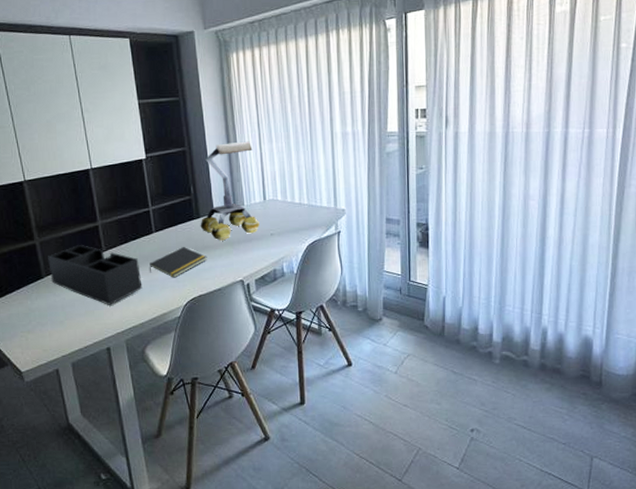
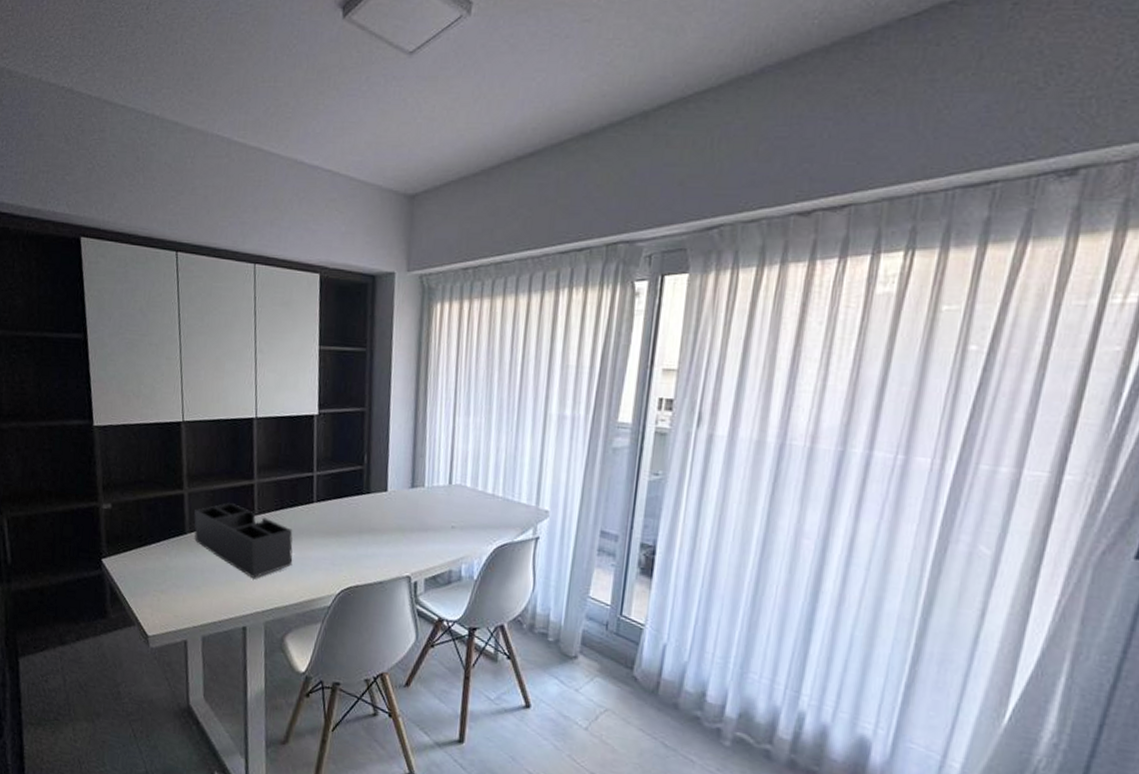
notepad: present [150,247,207,278] -> none [304,525,372,560]
desk lamp: present [200,141,259,241] -> none [369,409,445,525]

